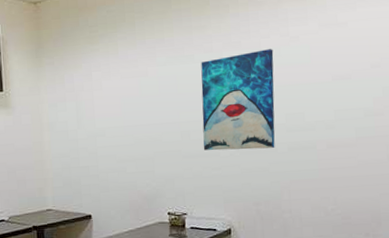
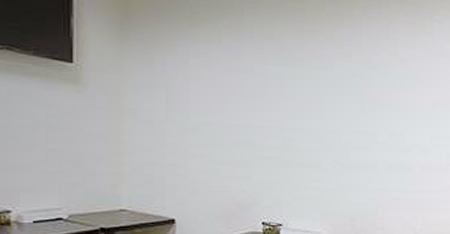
wall art: present [201,49,275,151] -> none [305,66,382,165]

